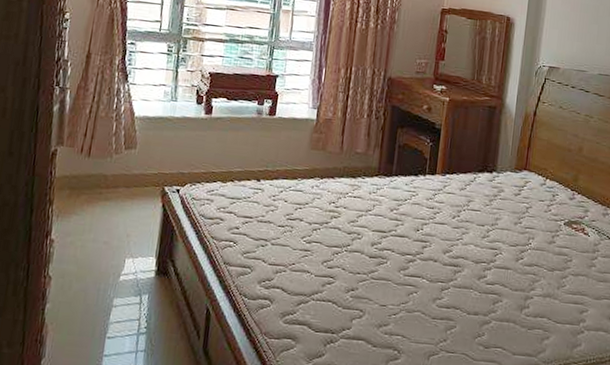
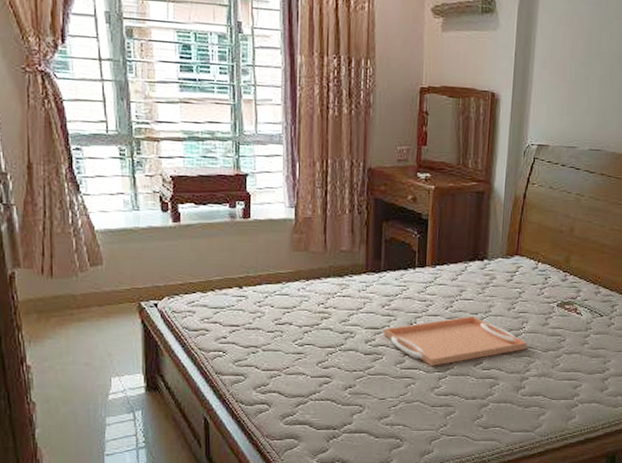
serving tray: none [390,227,532,276] -> present [384,316,527,366]

